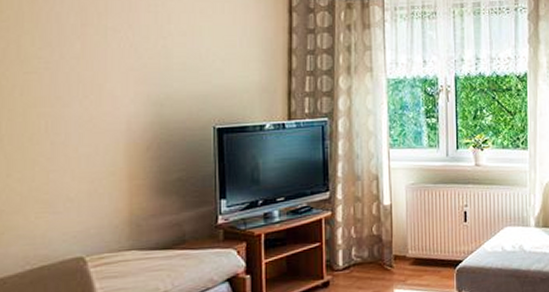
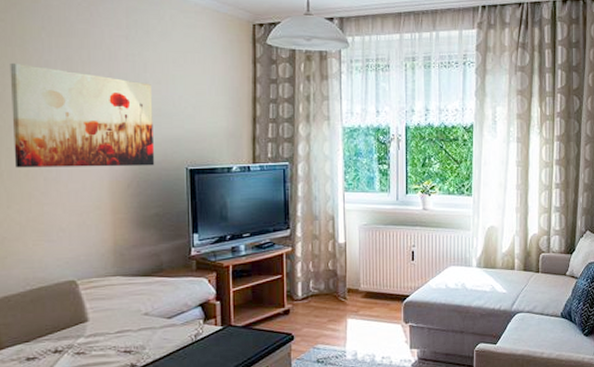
wall art: none [15,15,178,132] -> present [10,62,155,168]

